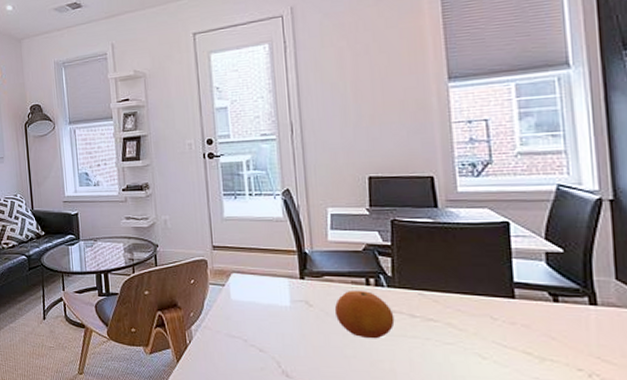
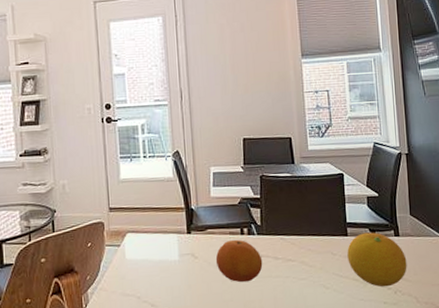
fruit: none [514,296,610,367] -> present [347,232,407,287]

